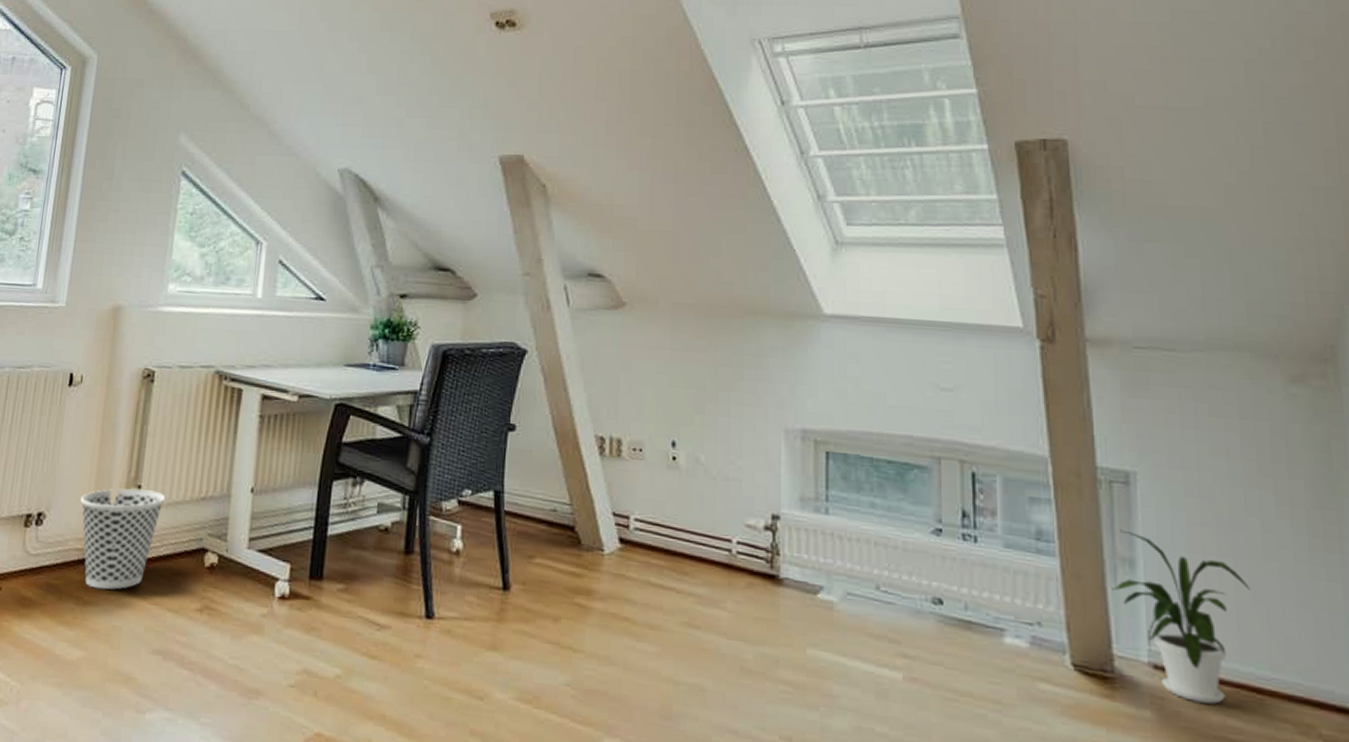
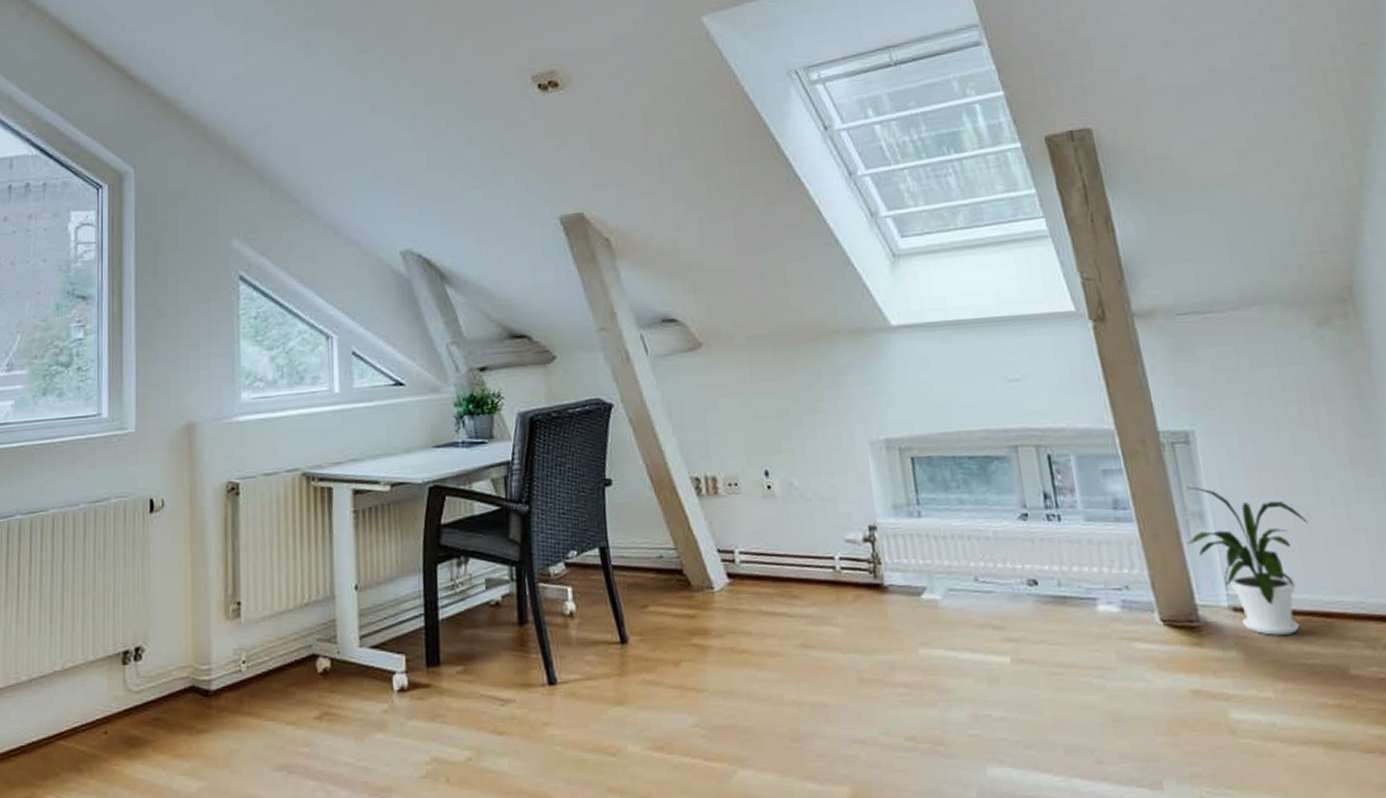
wastebasket: present [80,488,166,590] -> none [179,605,268,715]

